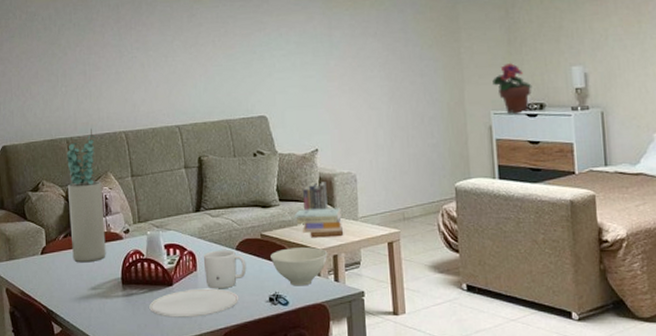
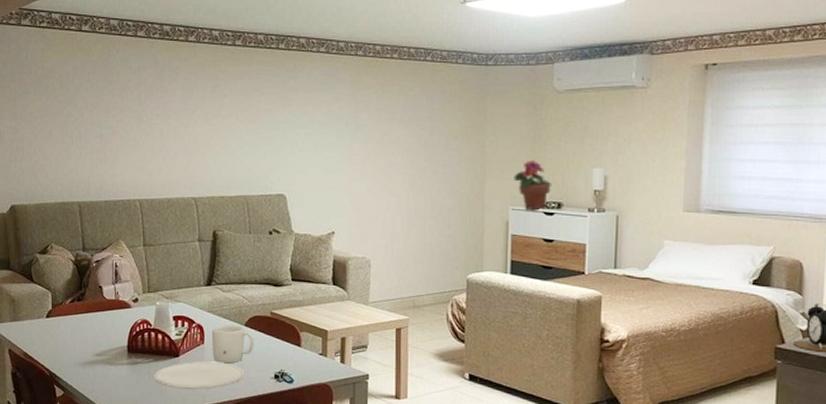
vase: present [67,128,106,263] -> none [77,194,114,329]
bowl: present [270,247,328,286] -> none [279,327,336,366]
books: present [294,208,343,238] -> none [306,290,353,320]
books: present [302,182,328,225] -> none [315,264,340,306]

